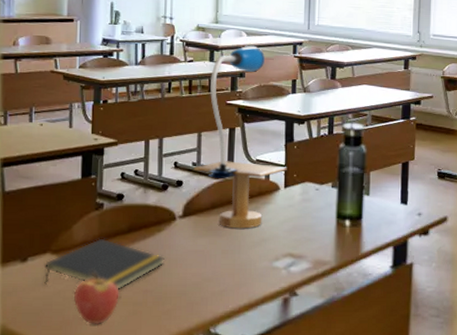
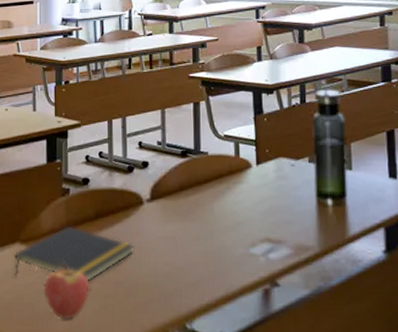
desk lamp: present [194,45,287,229] -> none [159,13,258,212]

